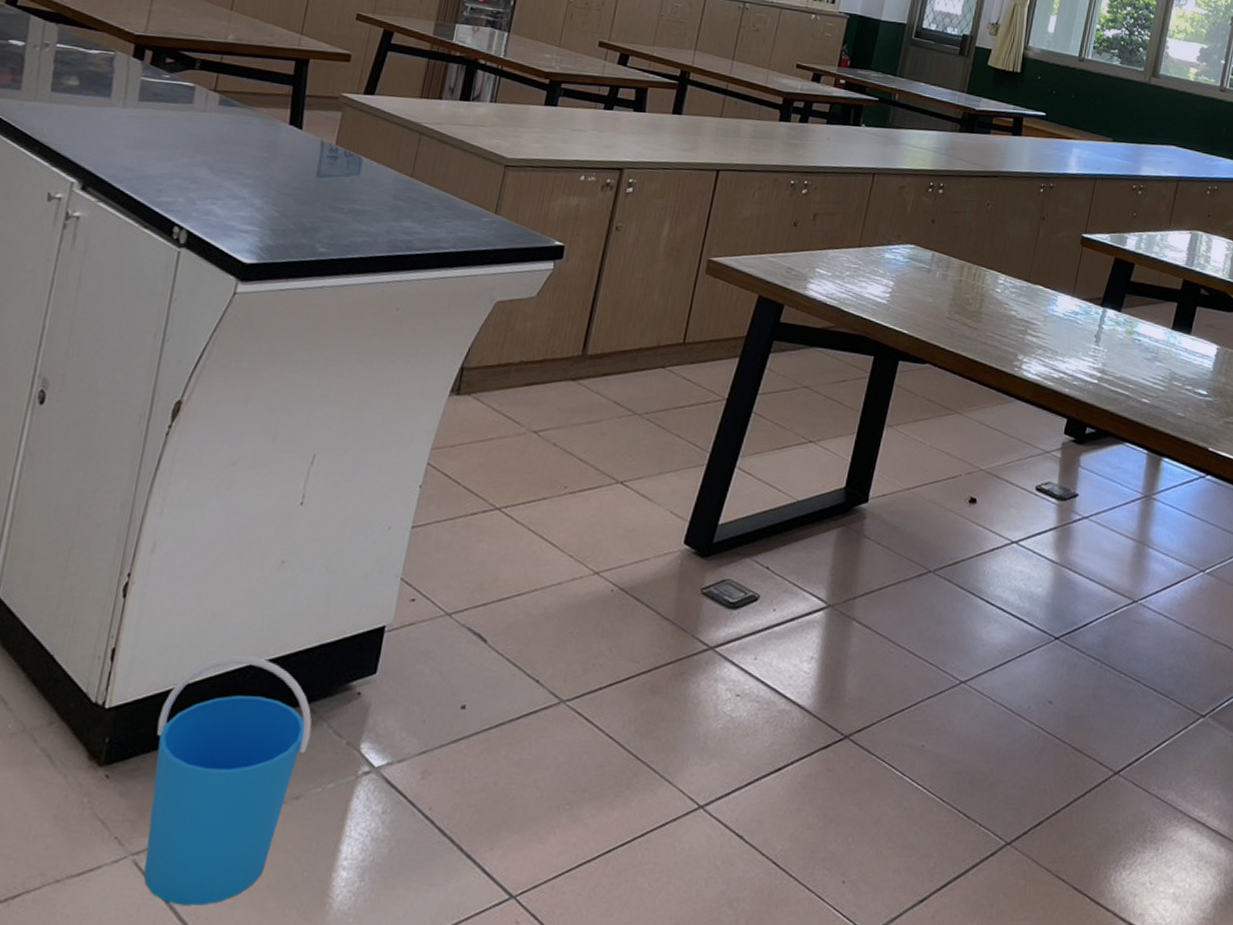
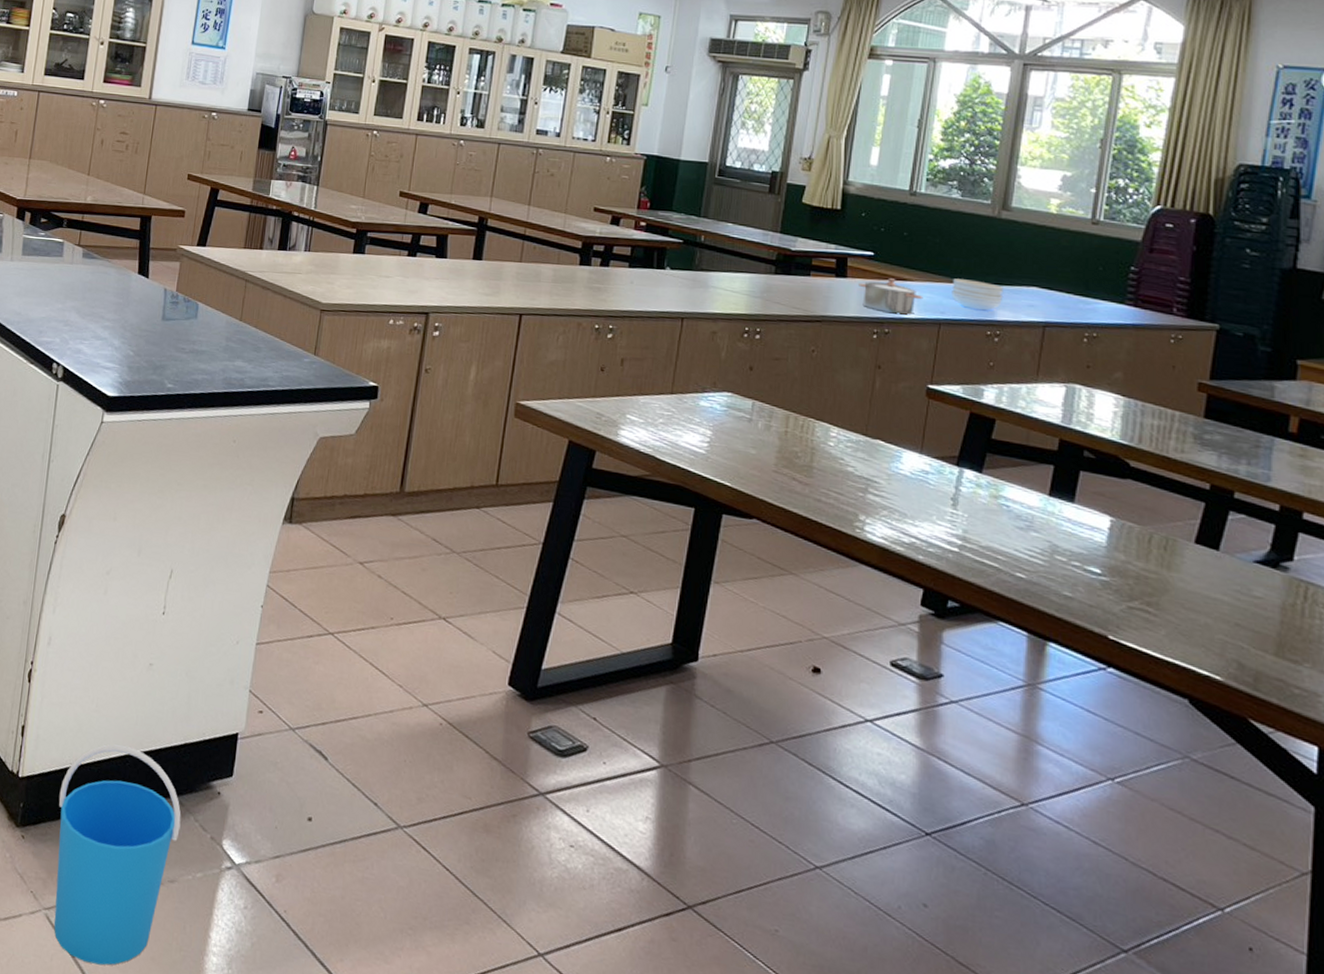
cooking pot: none [1031,137,1084,171] -> present [858,278,924,315]
bowl: none [1107,137,1149,167] -> present [951,278,1004,311]

